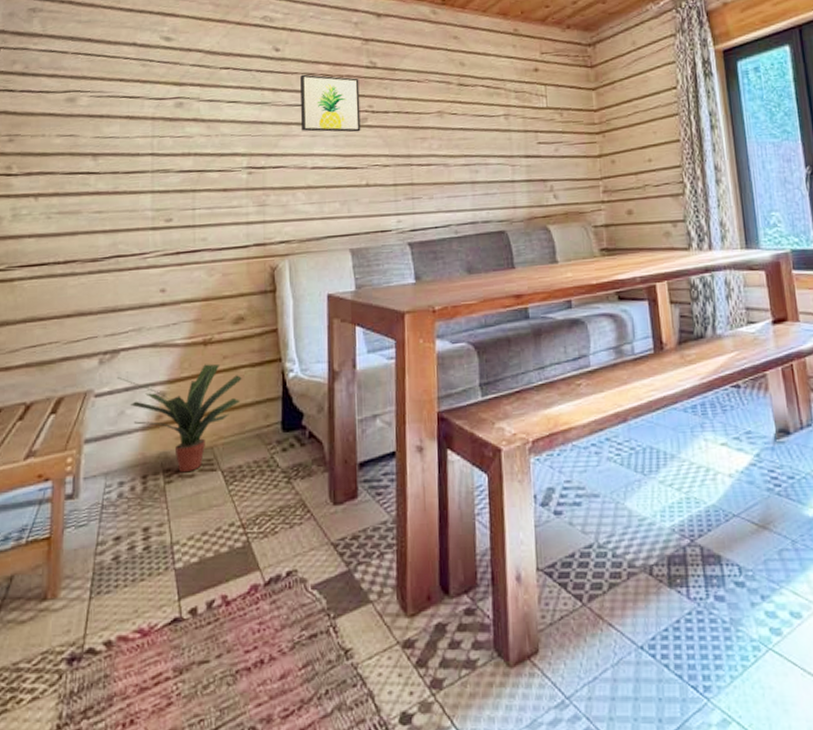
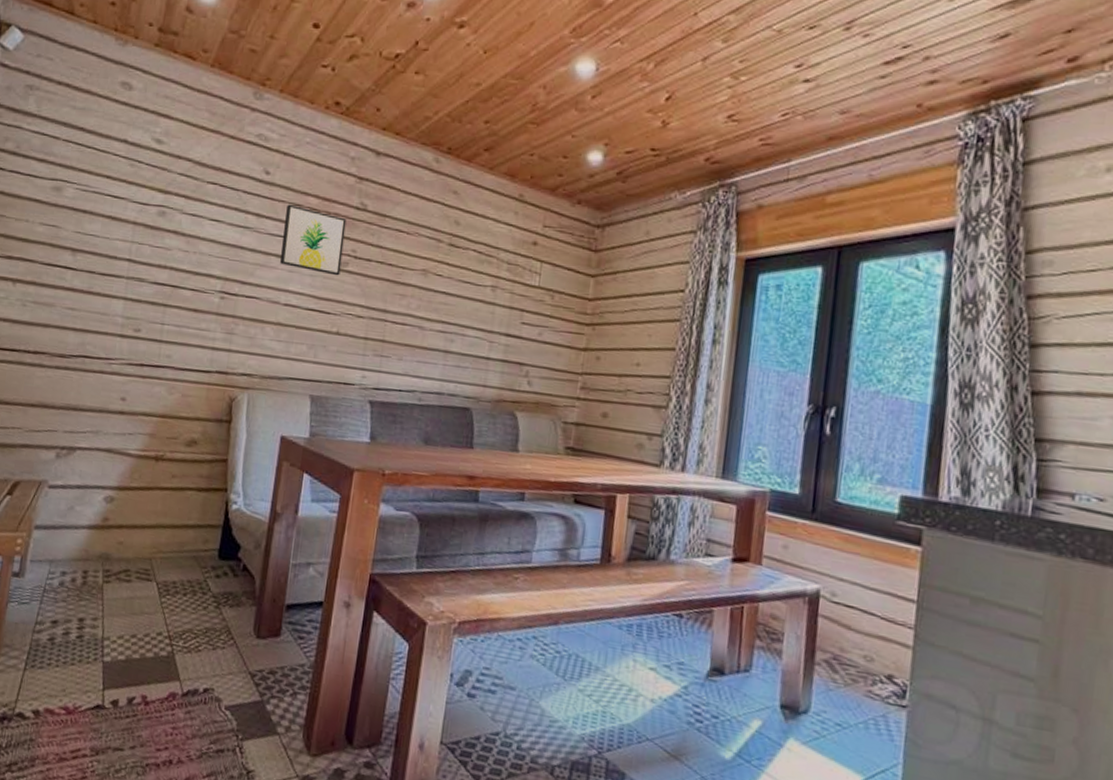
potted plant: present [116,363,242,473] -> none [70,474,187,577]

